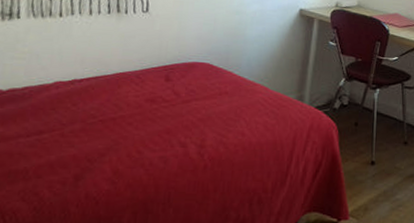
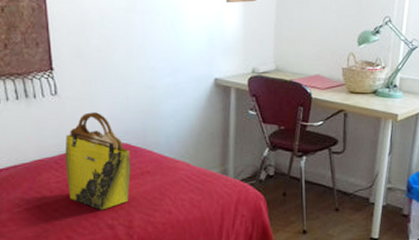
tote bag: none [145,31,211,127] -> present [65,112,131,210]

